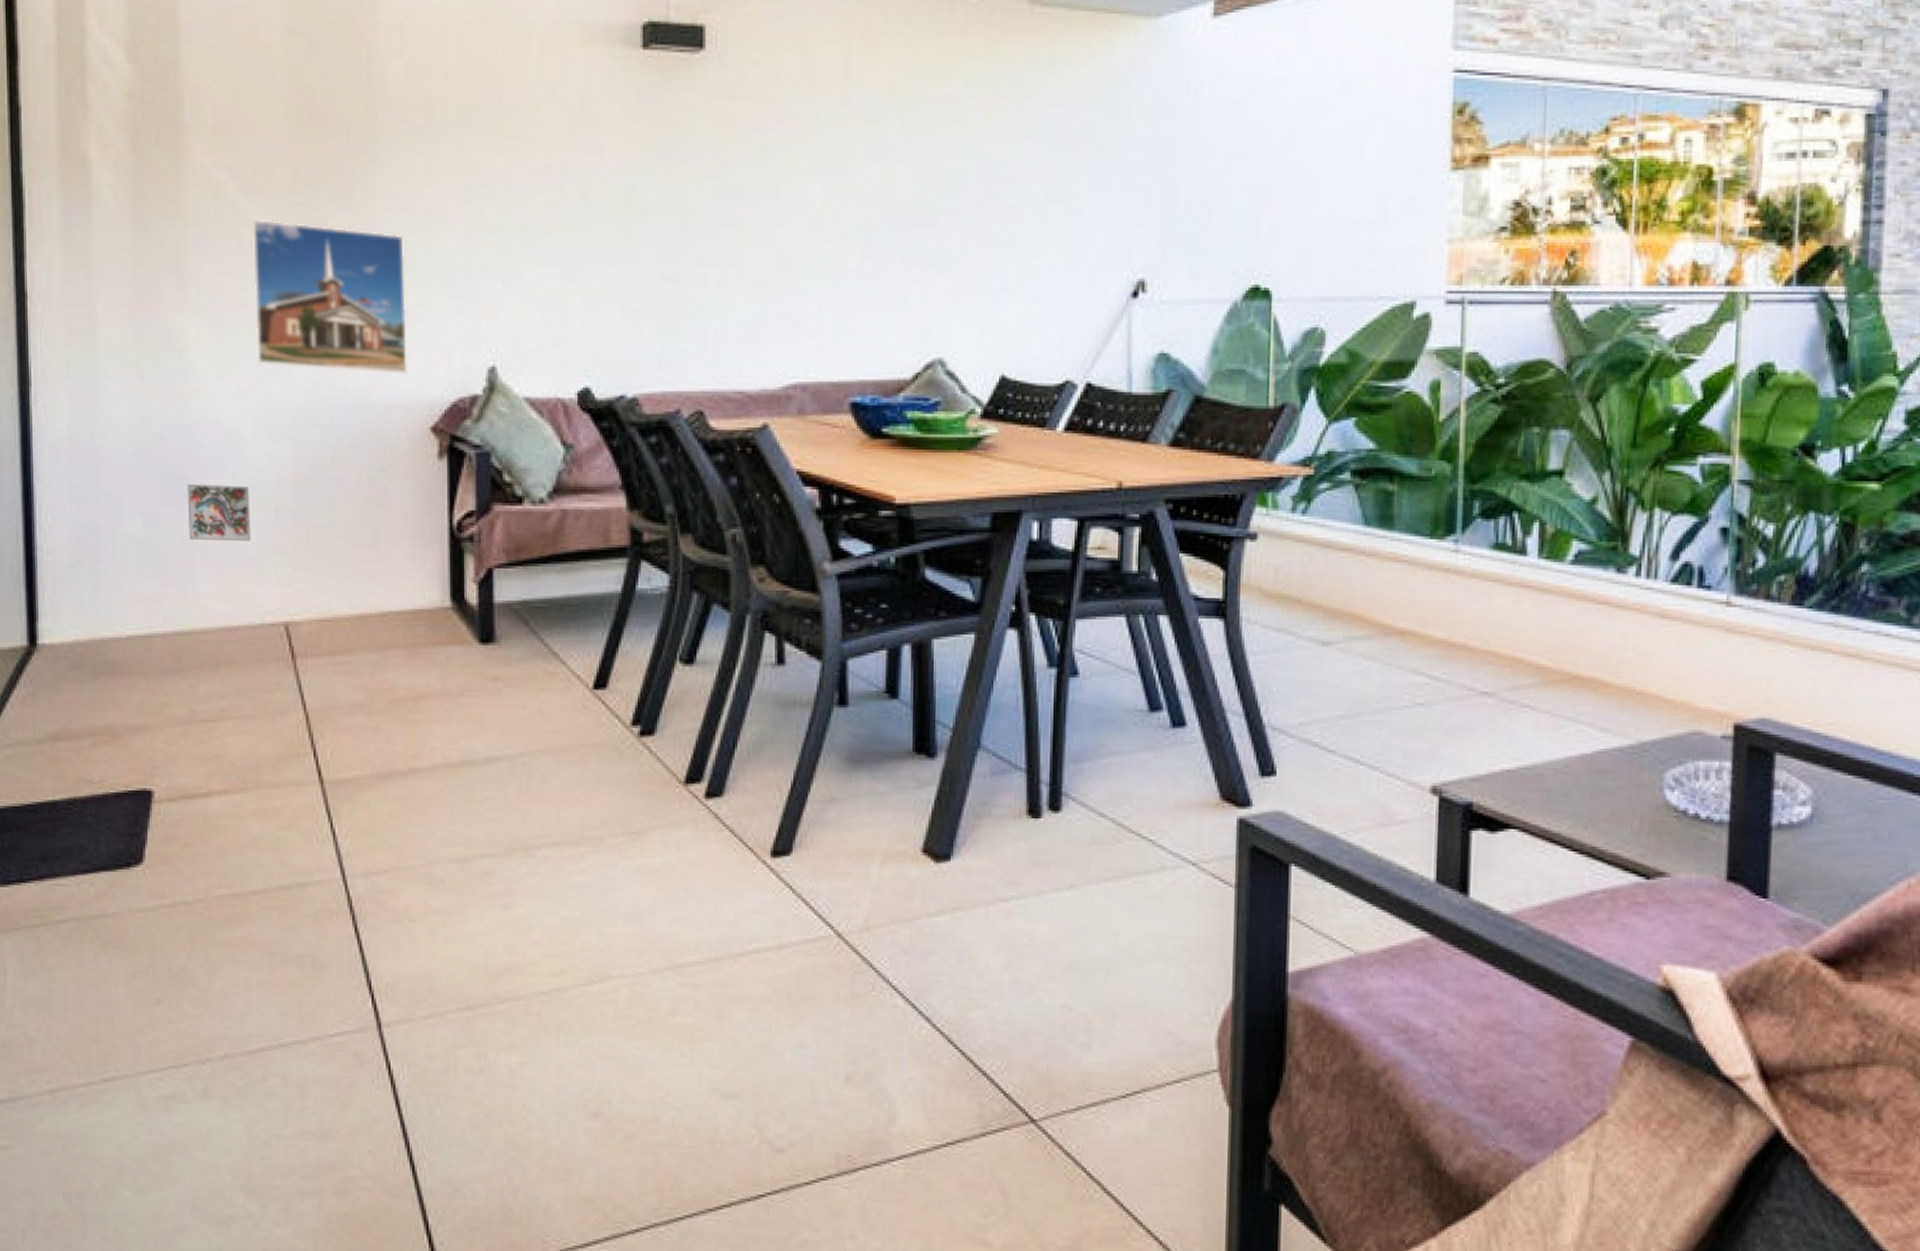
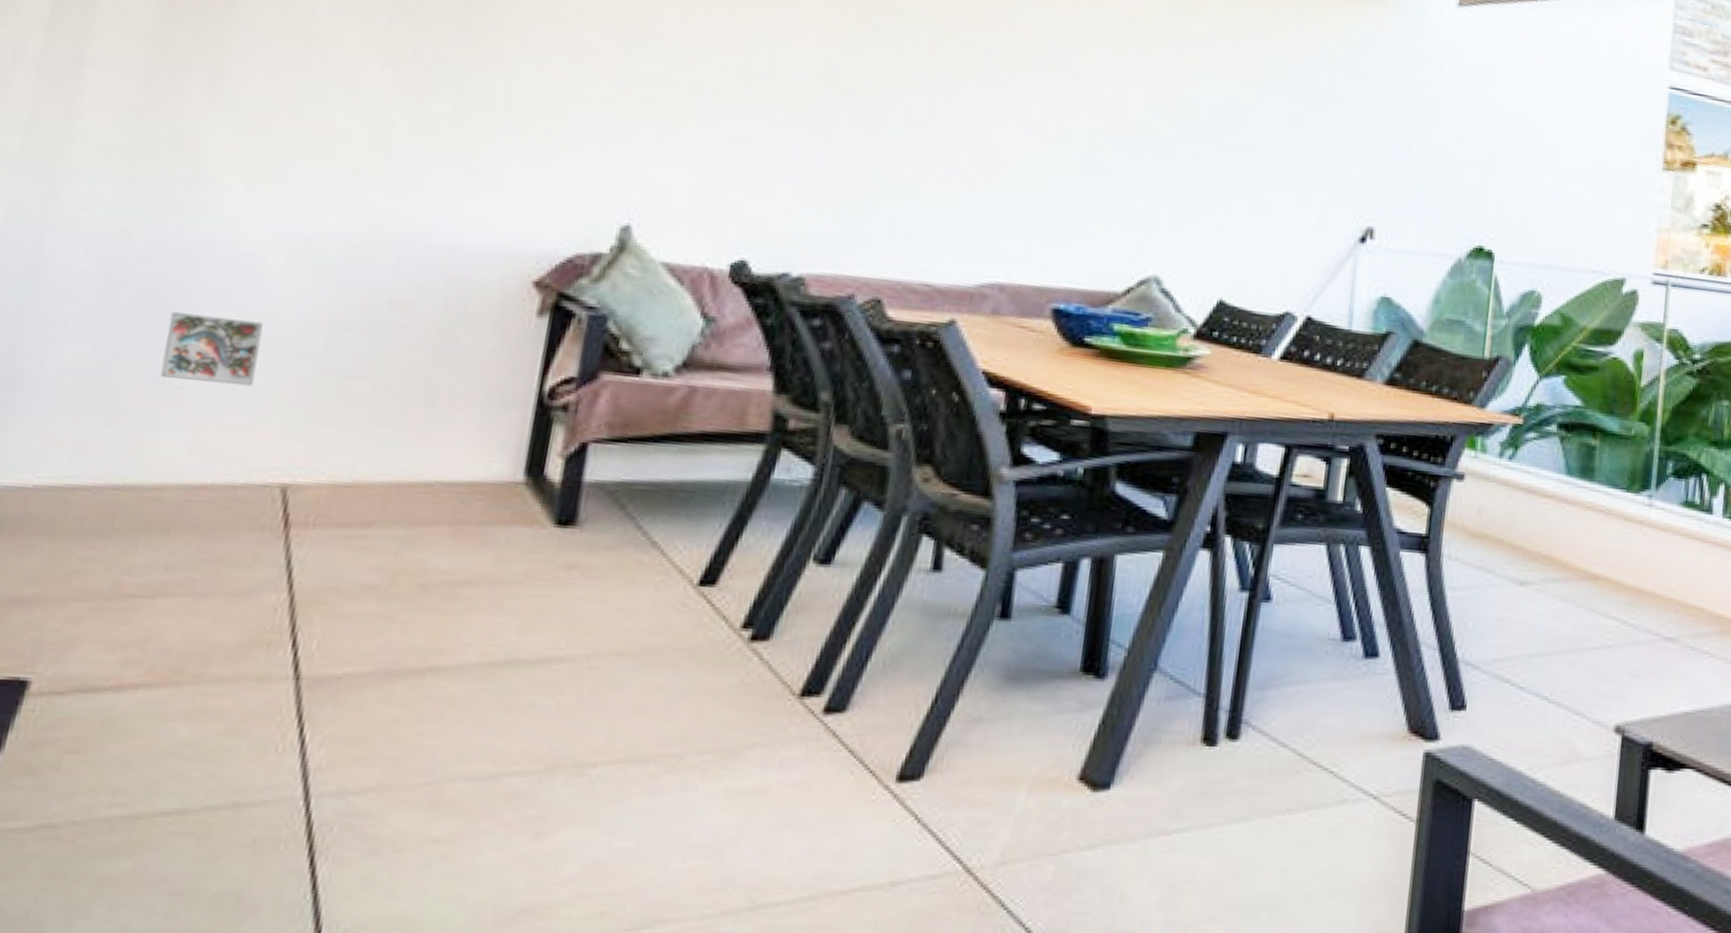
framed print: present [252,219,408,374] -> none [308,30,536,221]

